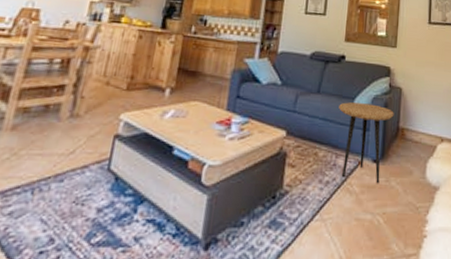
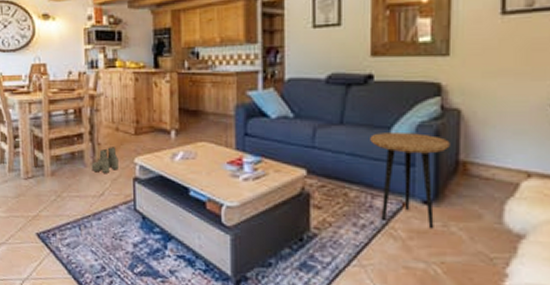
boots: none [66,101,102,129] -> present [91,147,119,173]

